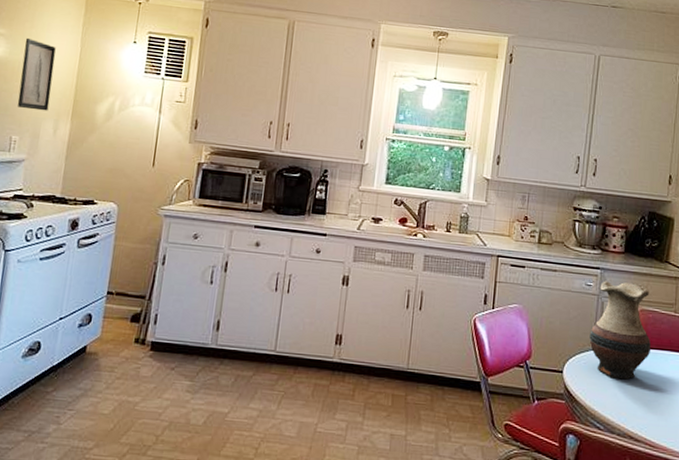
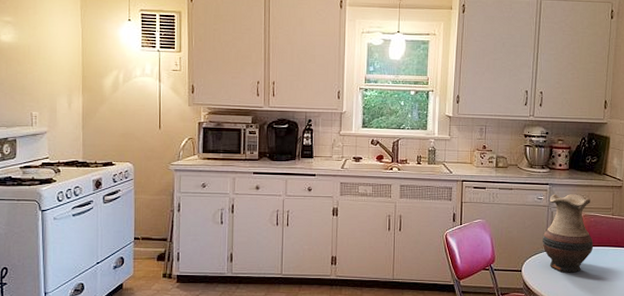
wall art: present [17,37,56,111] -> none [31,23,61,88]

